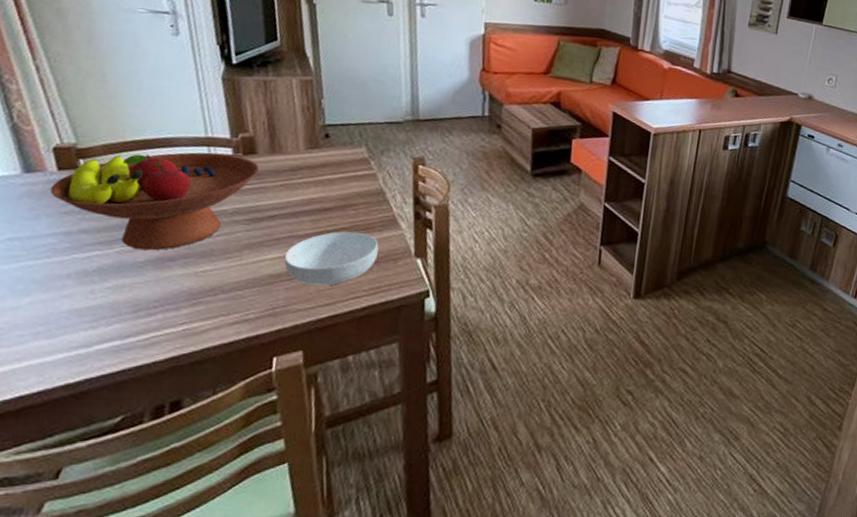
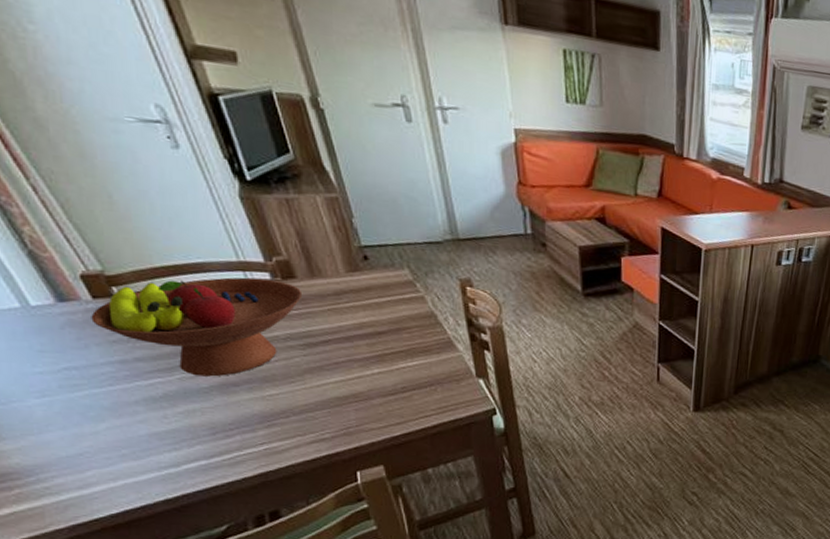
cereal bowl: present [284,231,379,286] -> none [347,354,439,407]

